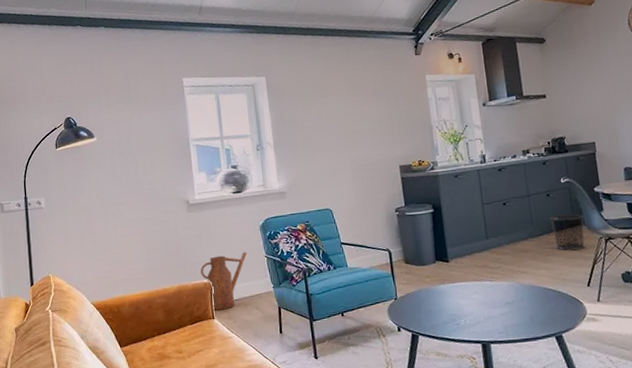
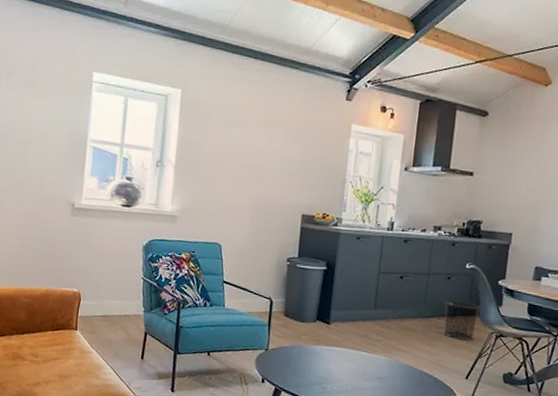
watering can: present [200,251,248,311] -> none [72,267,124,324]

